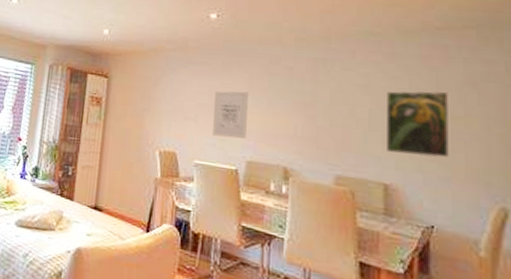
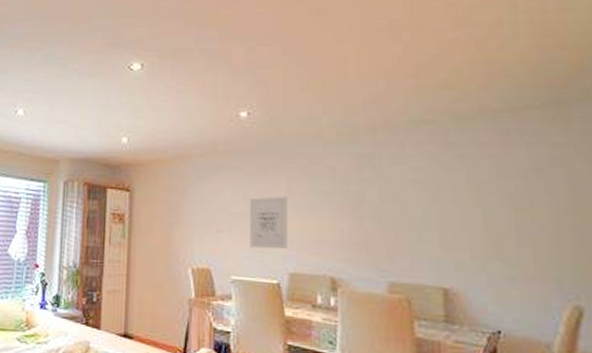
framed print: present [385,90,449,158] -> none [442,181,515,256]

